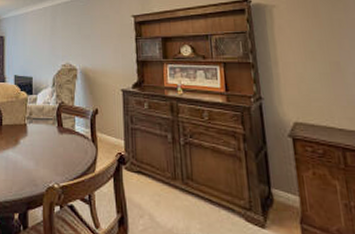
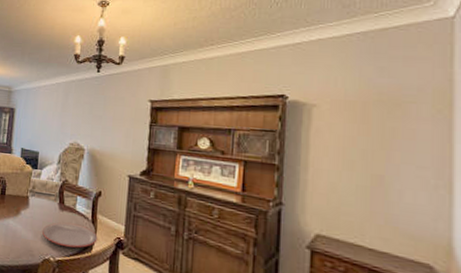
plate: none [44,145,99,170] -> present [42,222,98,248]

